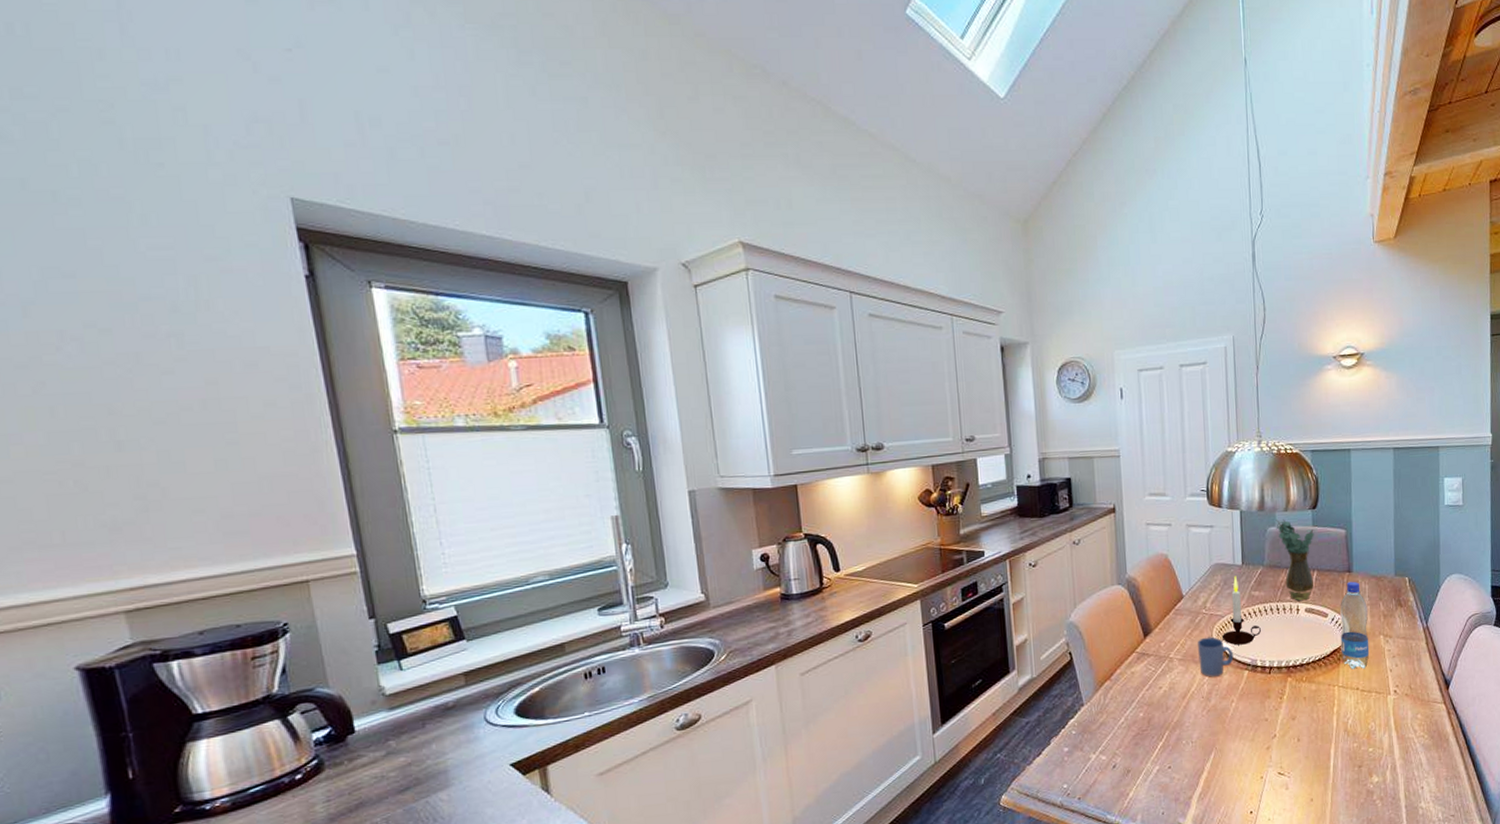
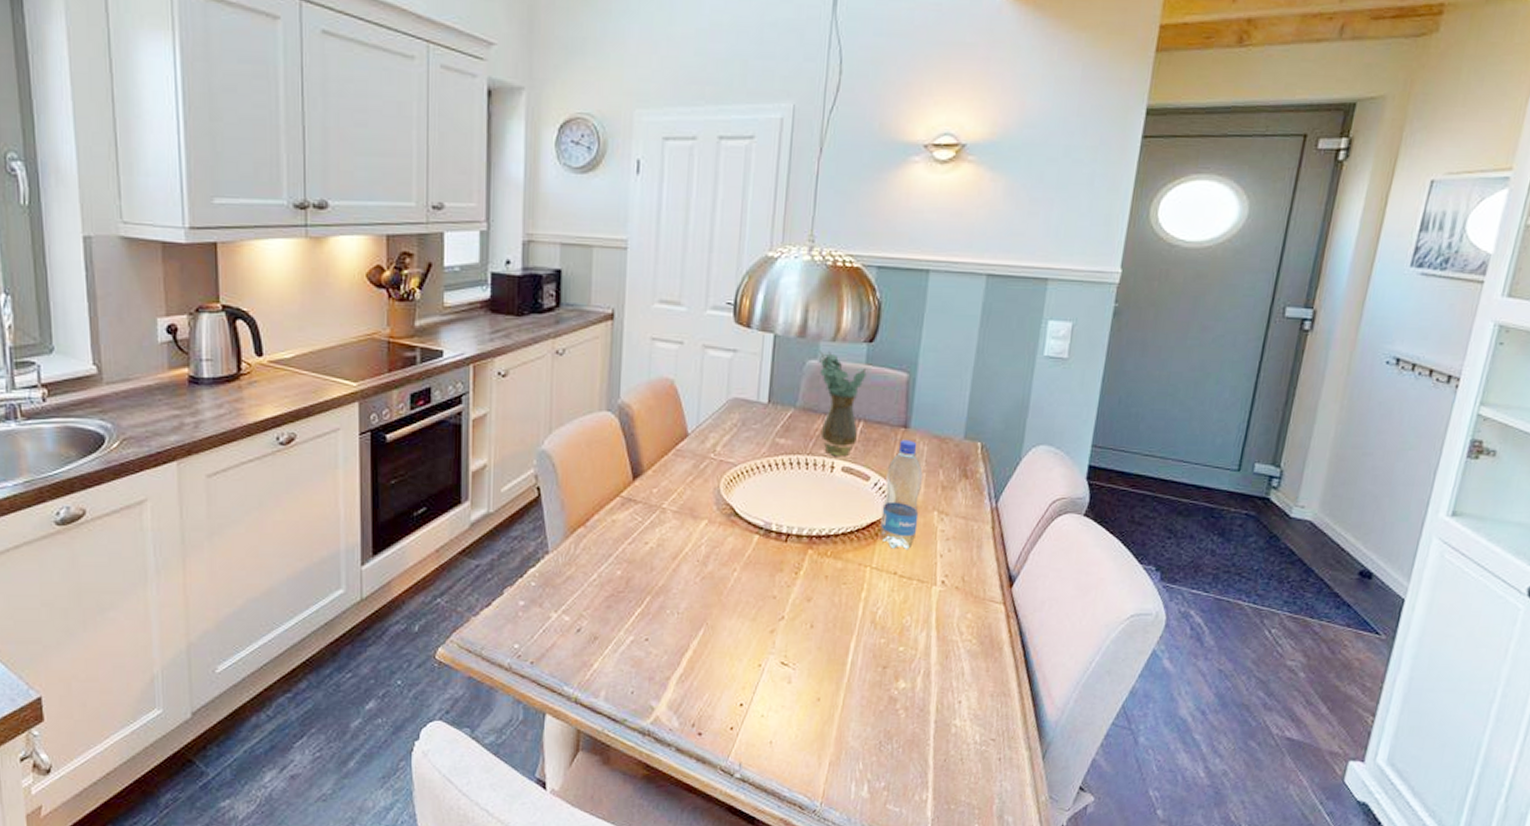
mug: present [1198,637,1234,677] -> none [698,488,743,538]
candle: present [1221,576,1261,645] -> none [730,416,782,503]

